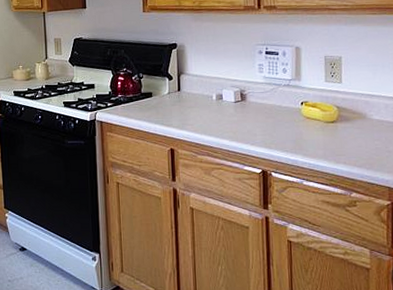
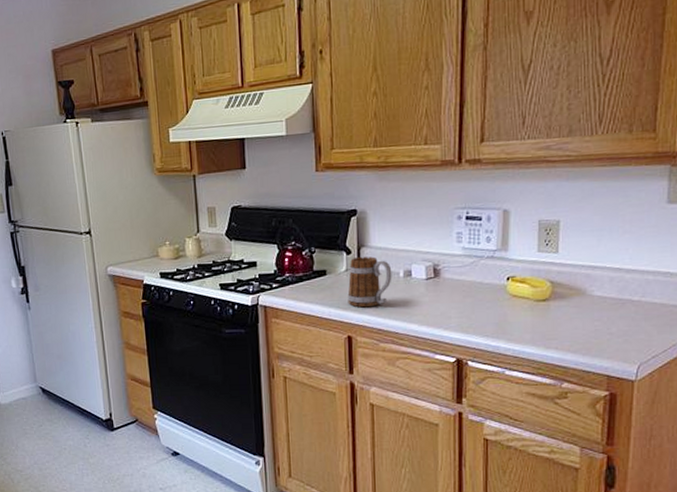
mug: none [170,82,207,125] -> present [347,256,392,308]

